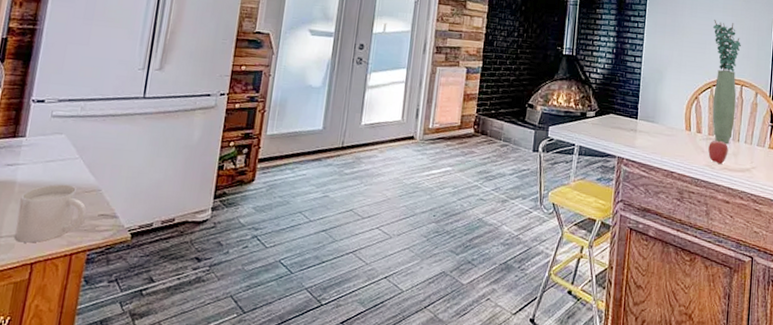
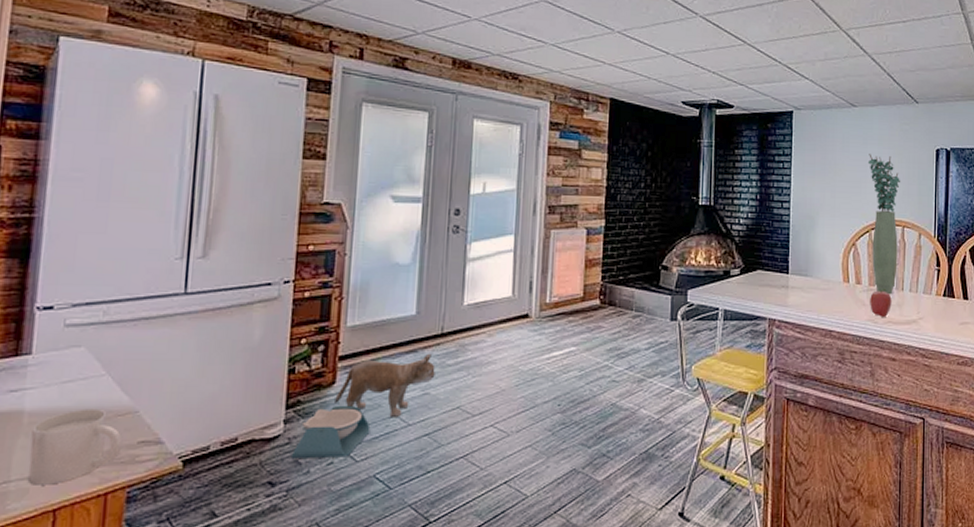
pet bowl: none [214,199,280,243] -> present [290,405,371,458]
cat: none [252,162,335,214] -> present [335,353,436,417]

